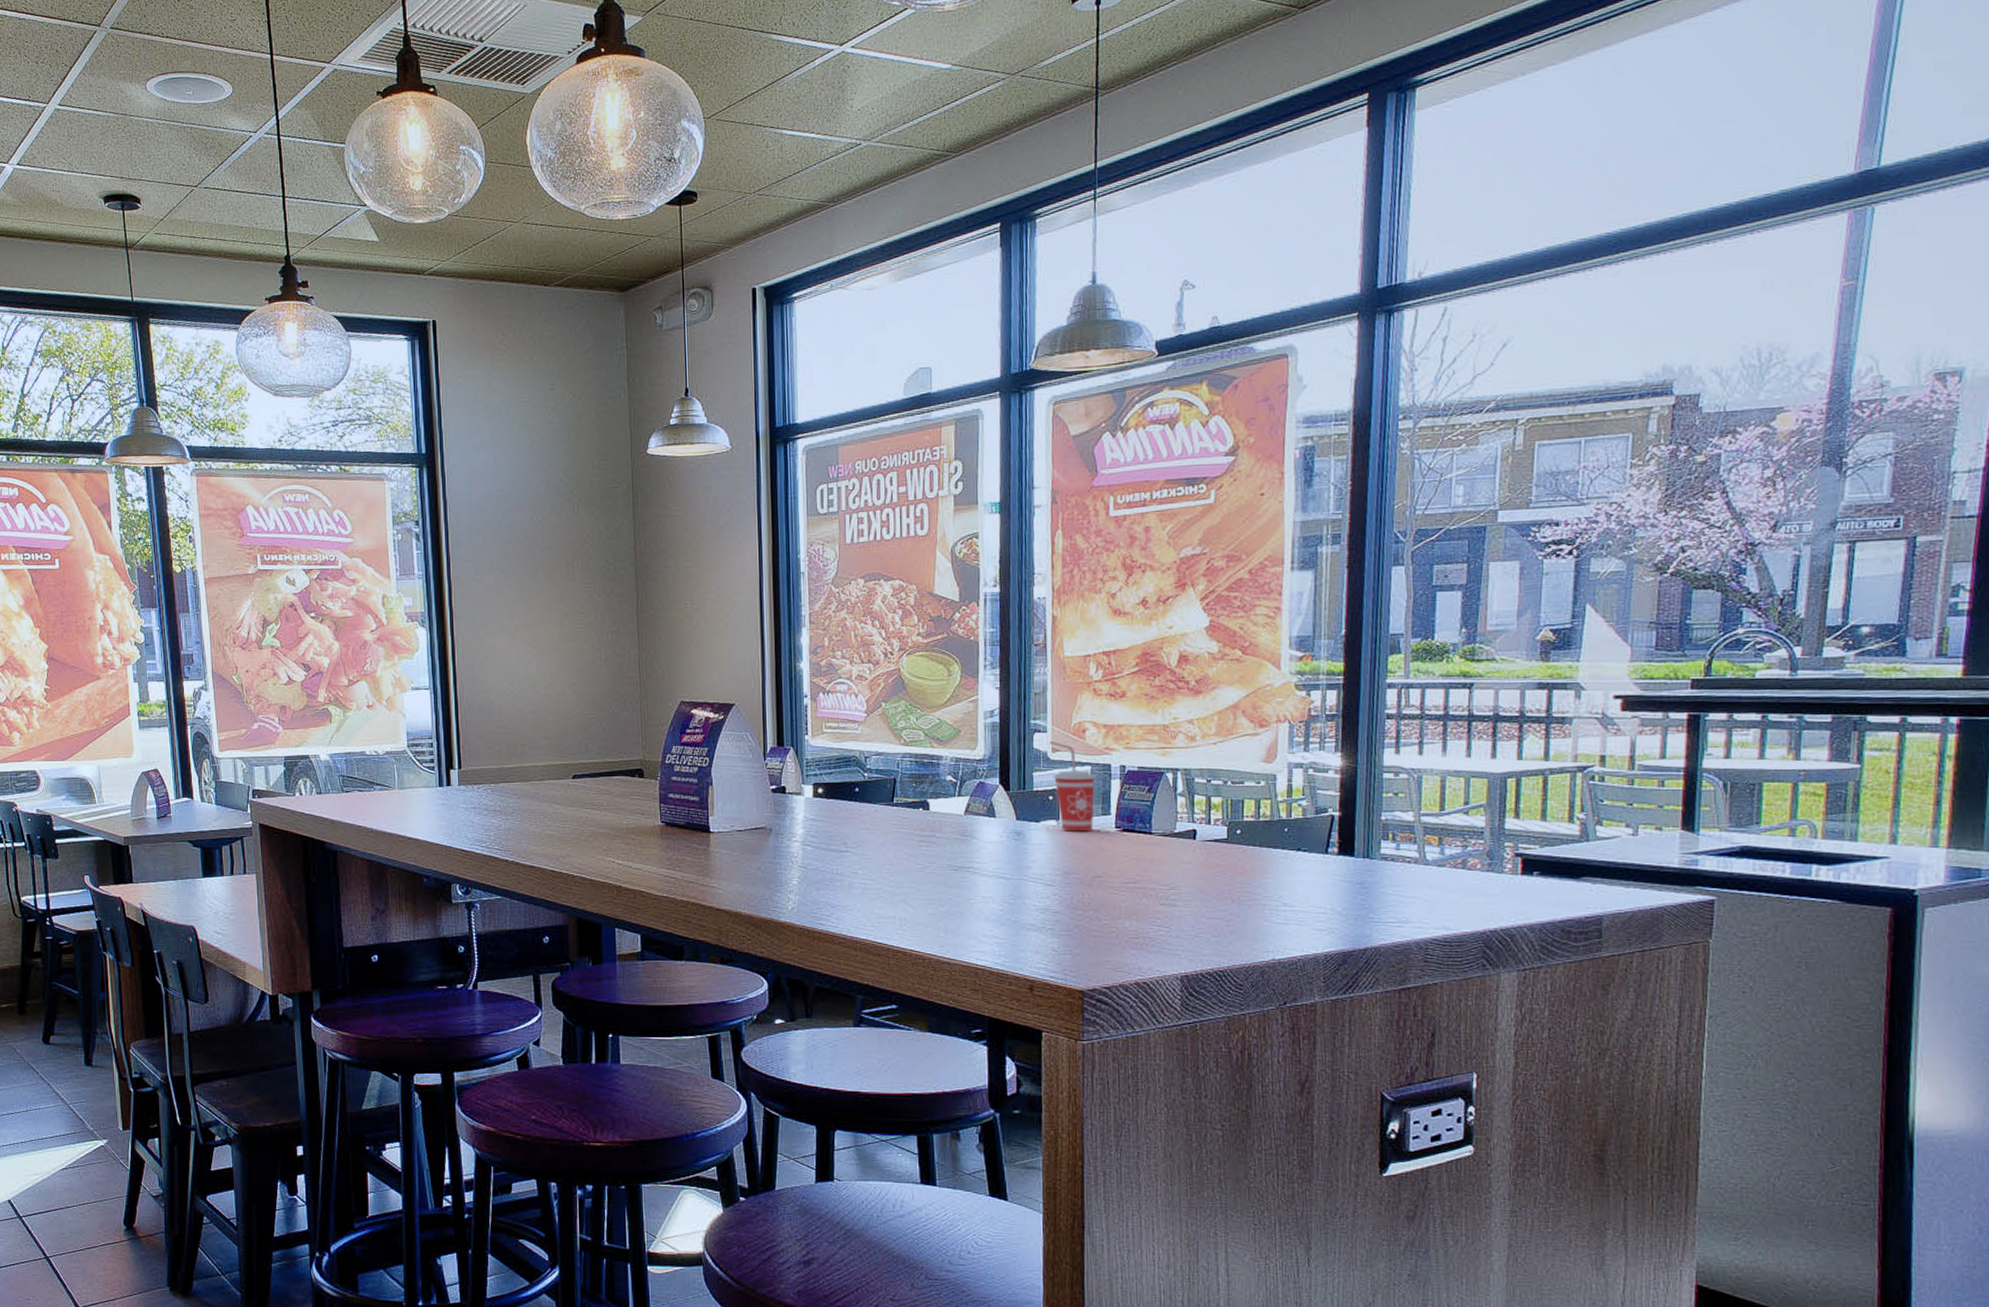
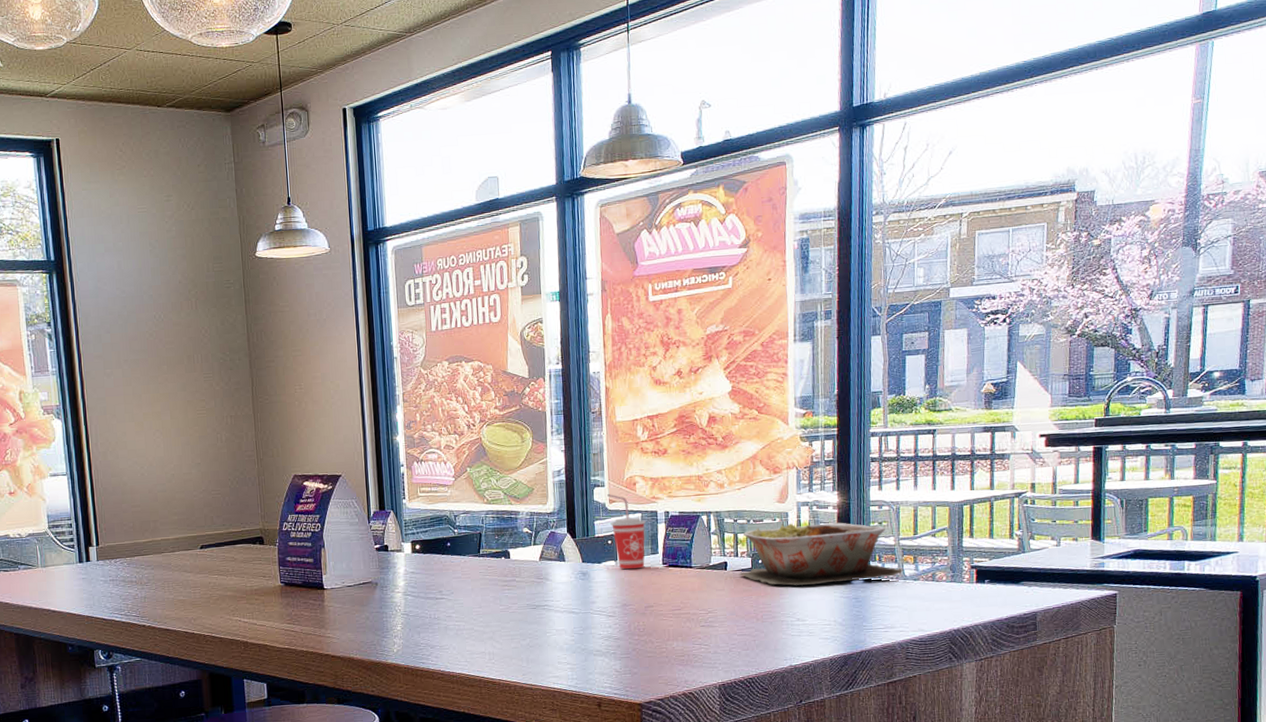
takeout container: none [1210,788,1425,863] -> present [738,522,904,585]

